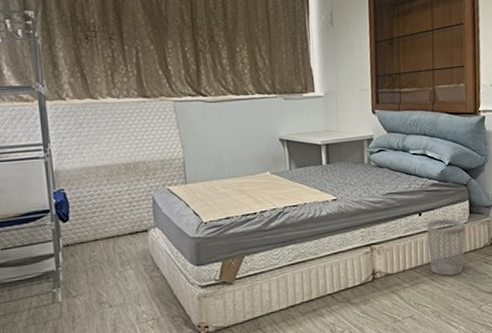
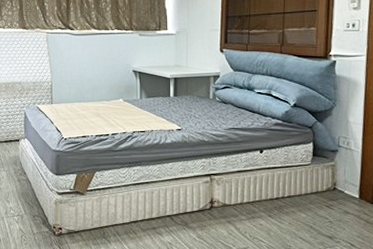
wastebasket: present [426,219,466,276] -> none [267,158,308,214]

